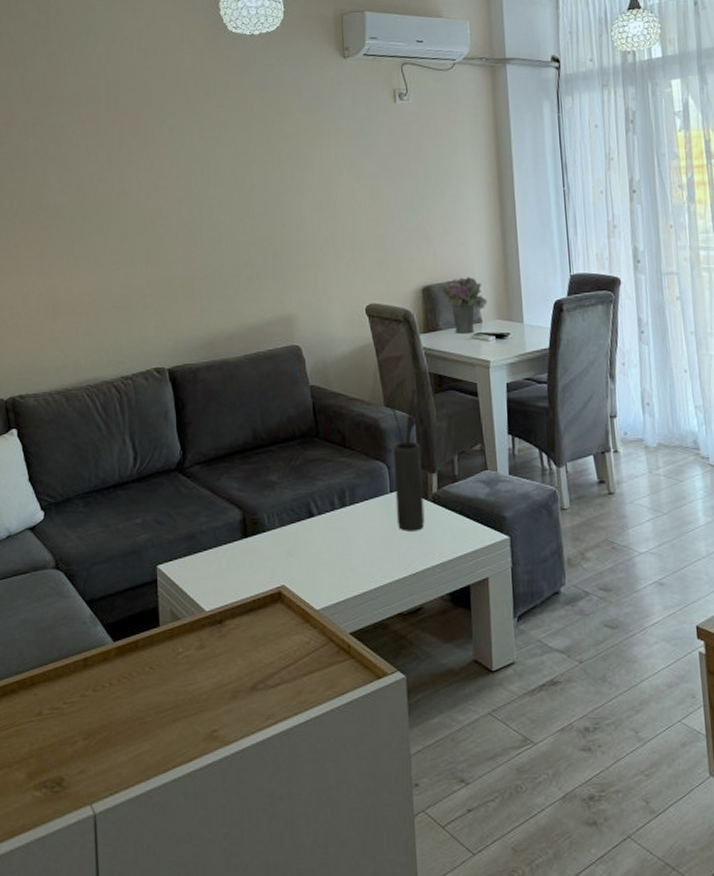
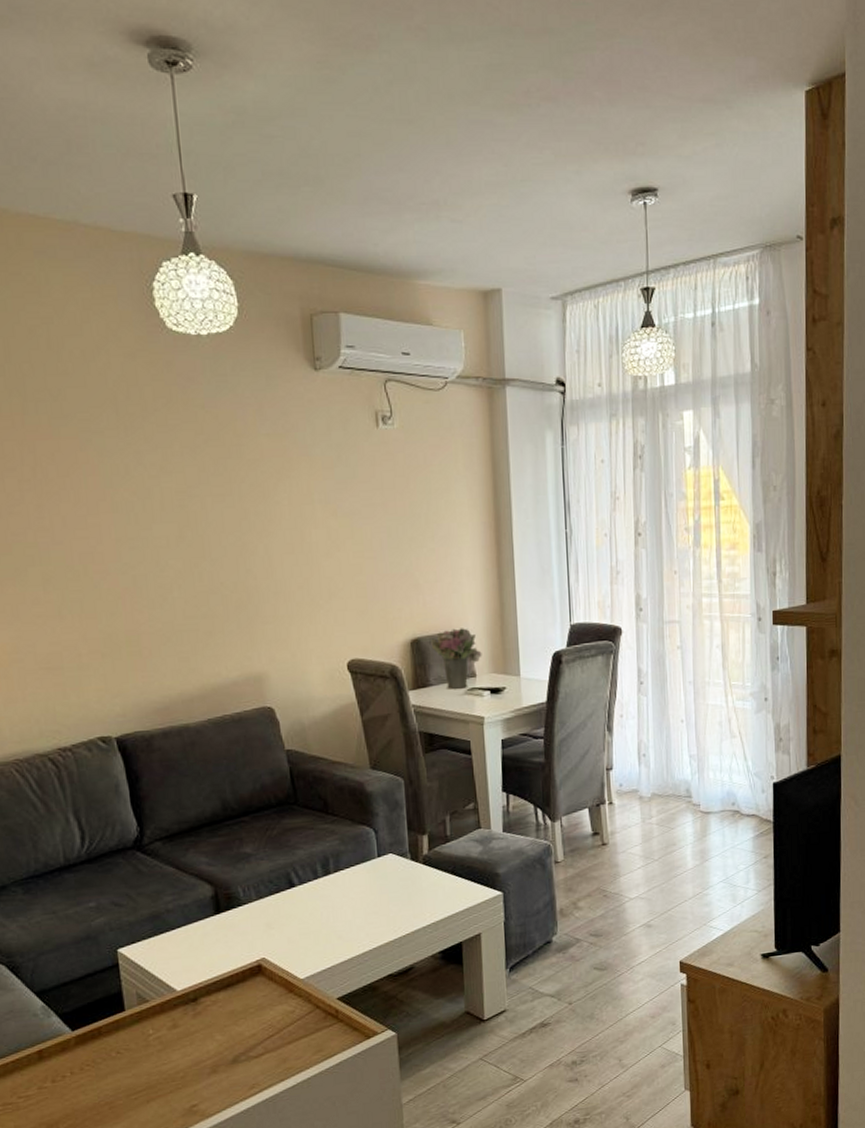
vase: present [384,366,434,531] -> none [370,725,424,895]

